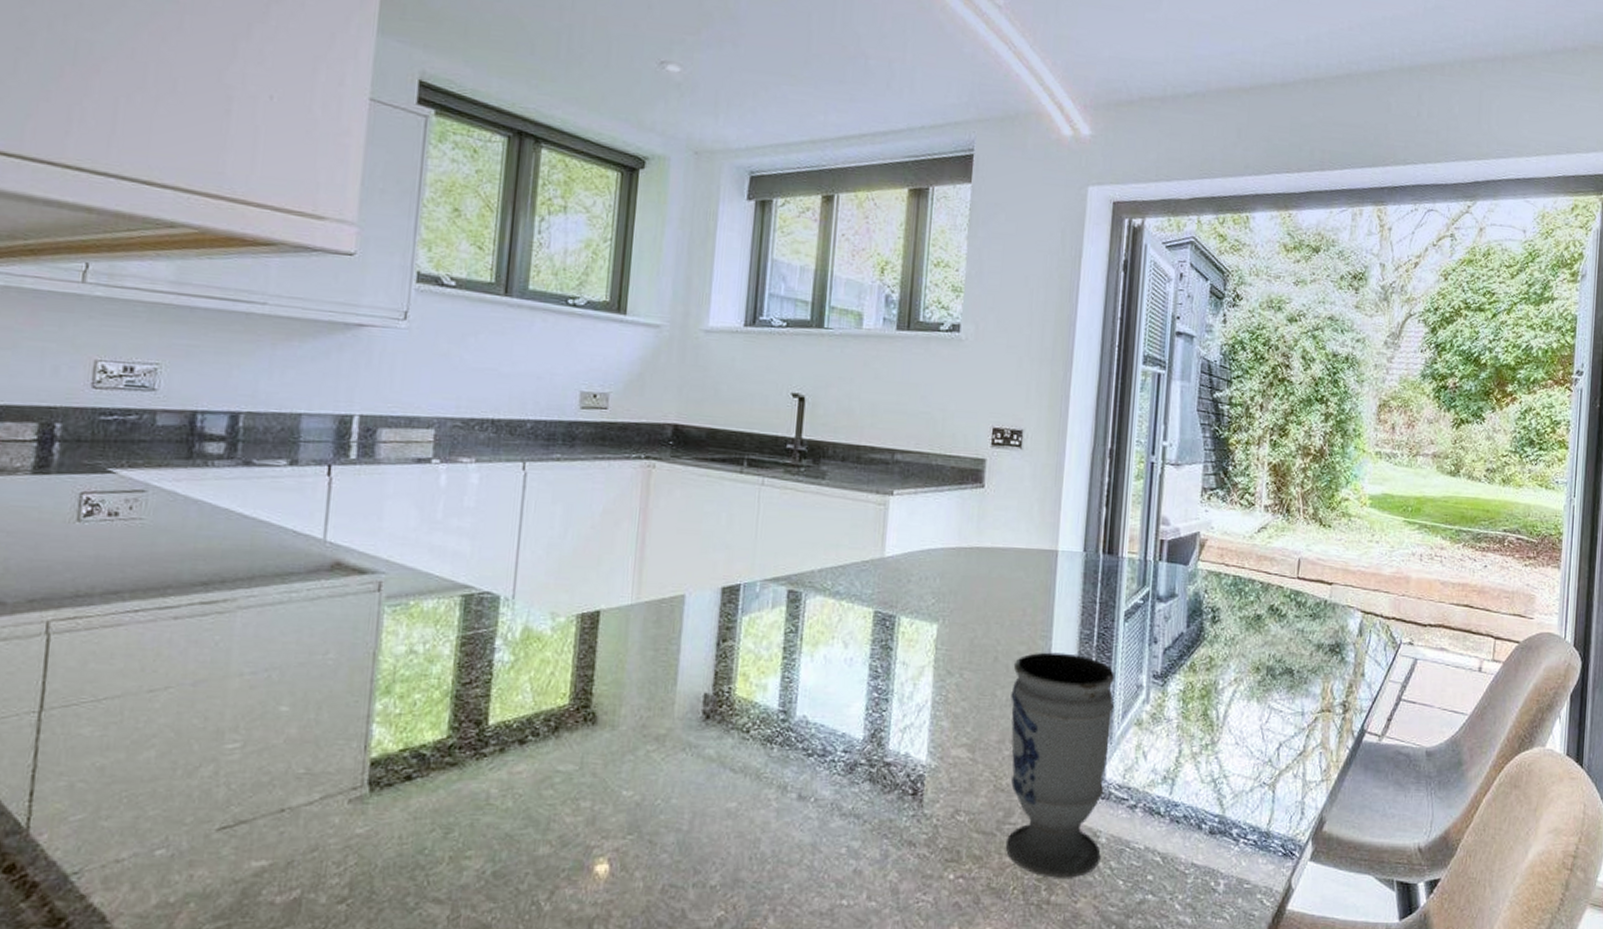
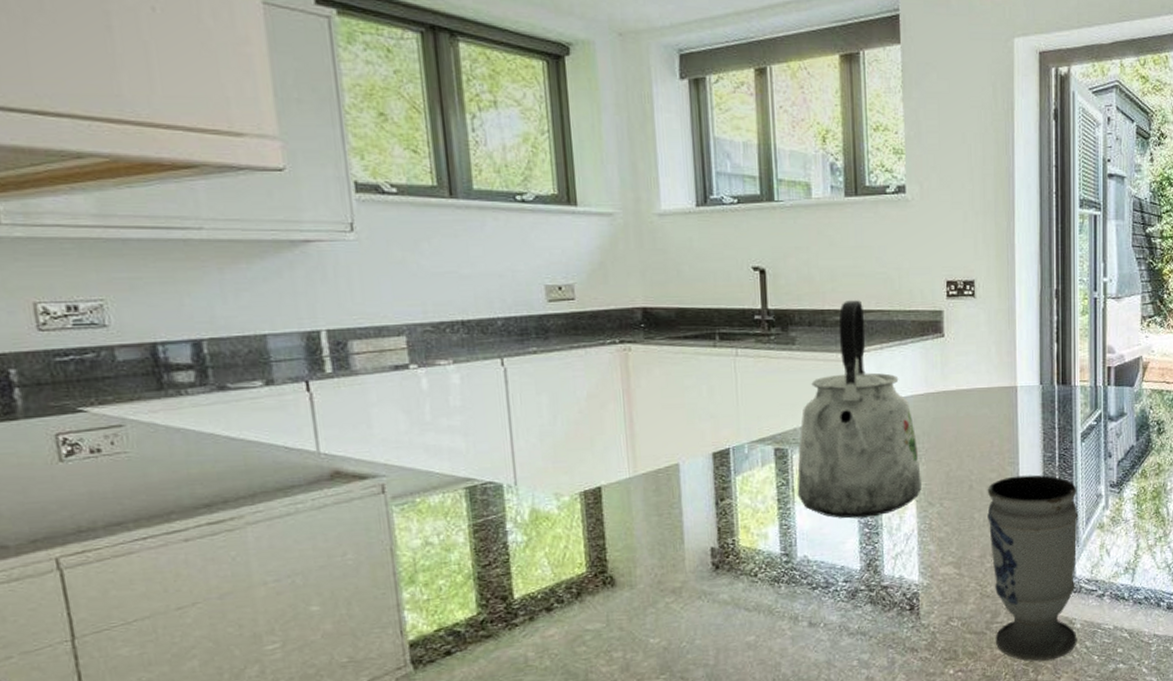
kettle: none [805,438,943,680] -> present [797,300,921,519]

